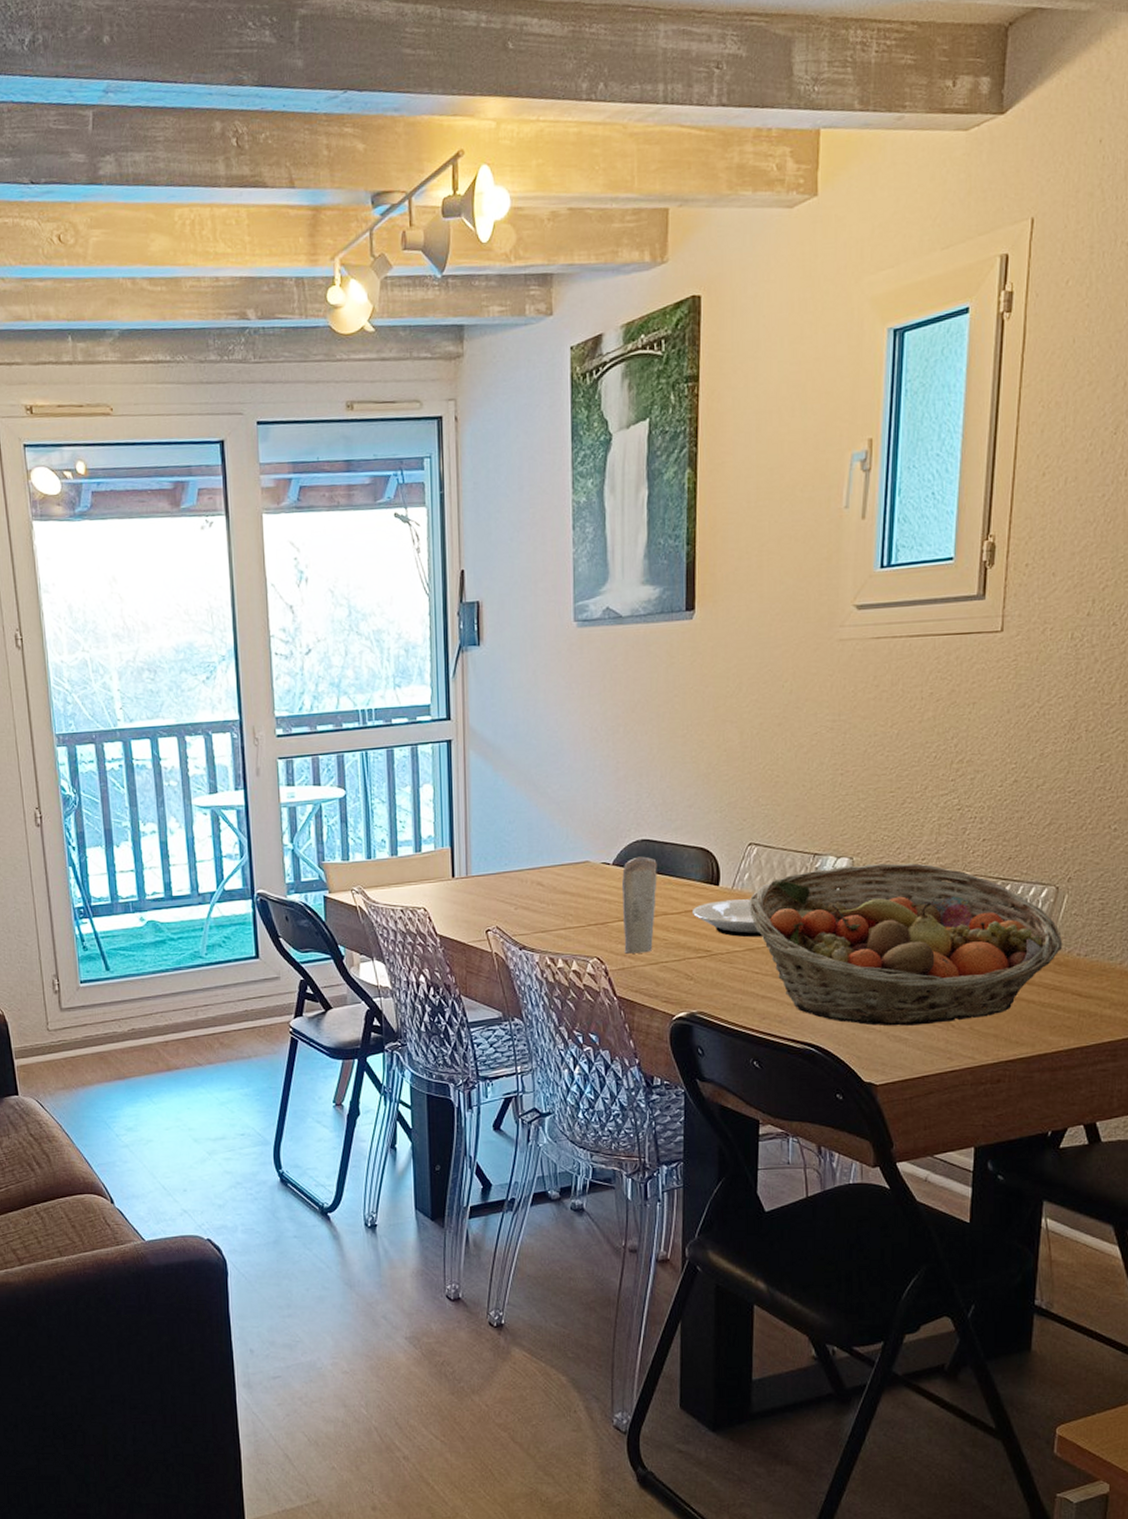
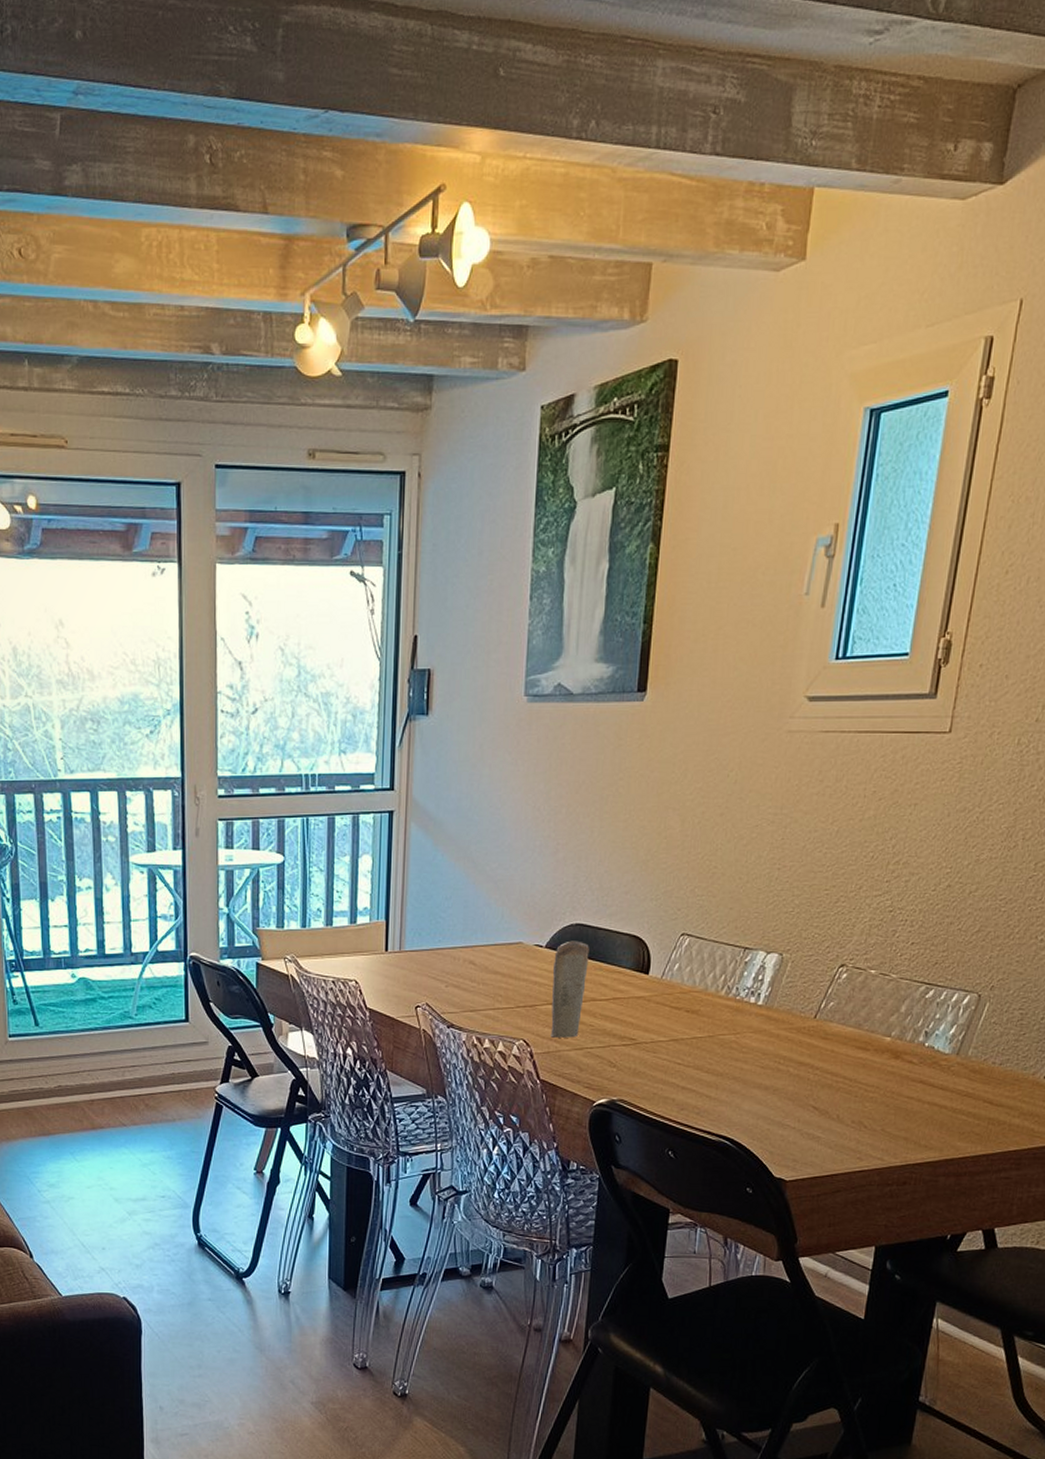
plate: present [691,899,764,938] -> none [619,989,688,1028]
fruit basket: present [749,863,1063,1026] -> none [676,961,980,1124]

